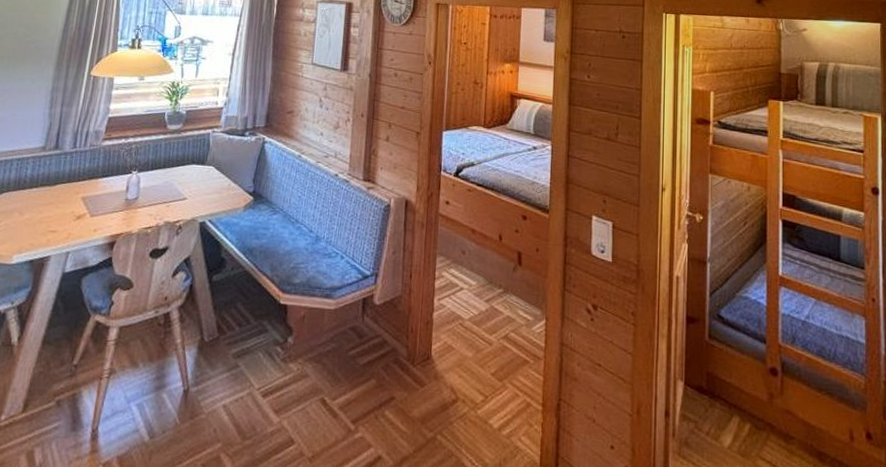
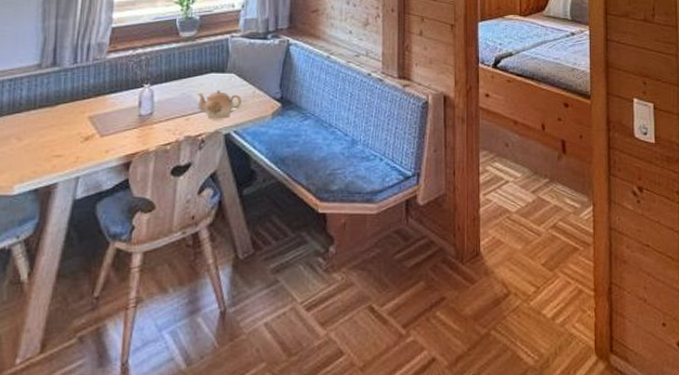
teapot: none [178,181,218,208] -> present [197,90,241,119]

